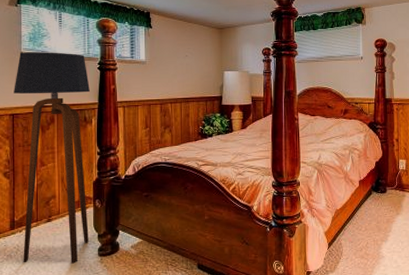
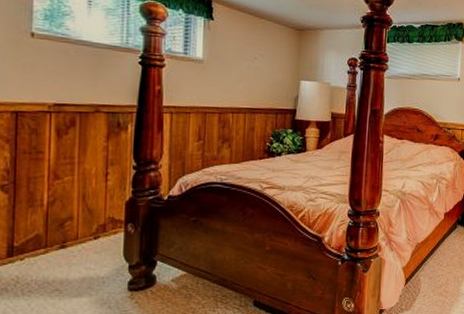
floor lamp: present [14,52,90,264] -> none [19,32,127,300]

